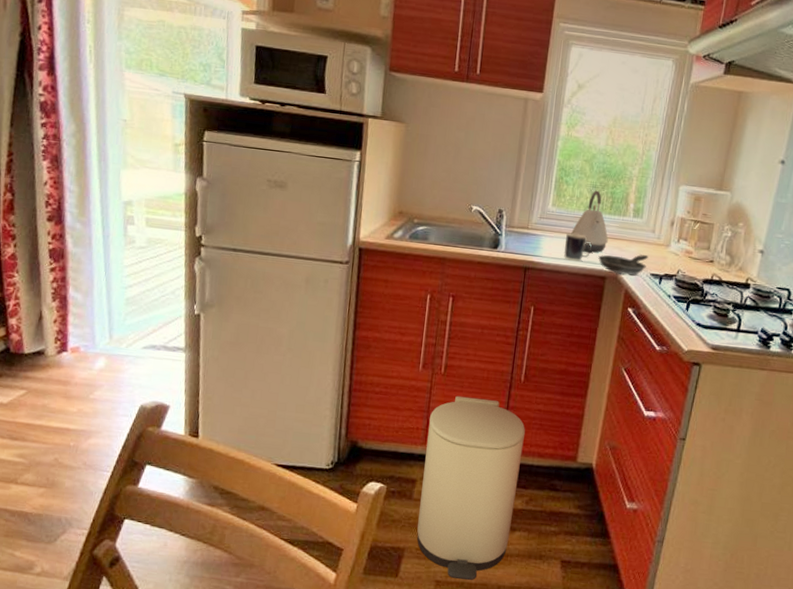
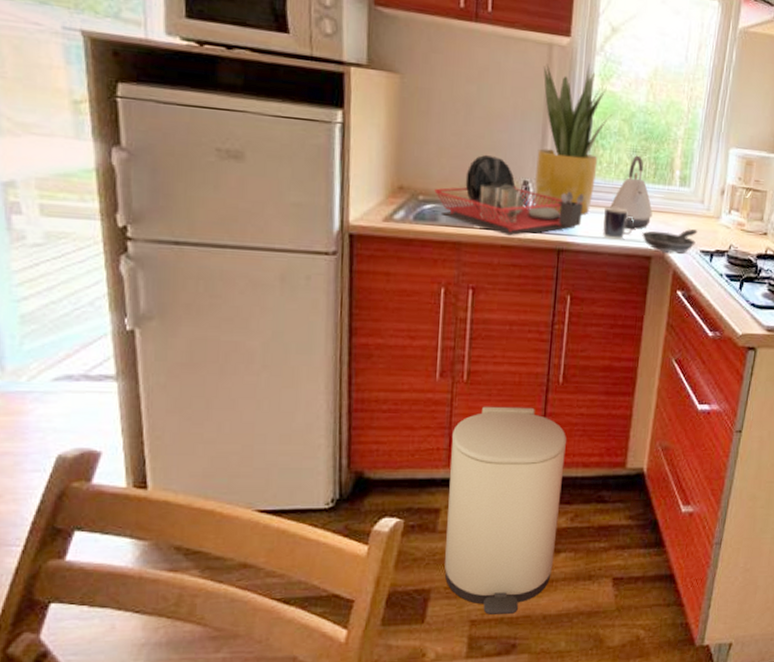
dish rack: none [426,187,550,255] -> present [434,154,585,237]
planter: none [506,114,576,239] -> present [533,63,613,214]

